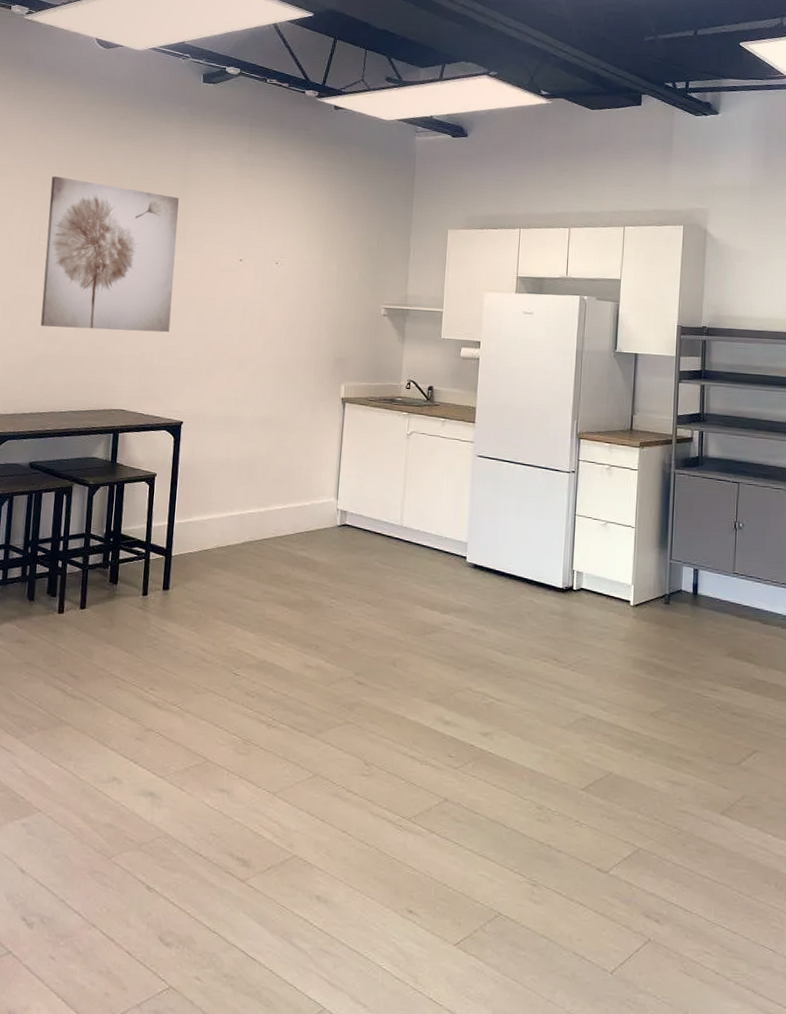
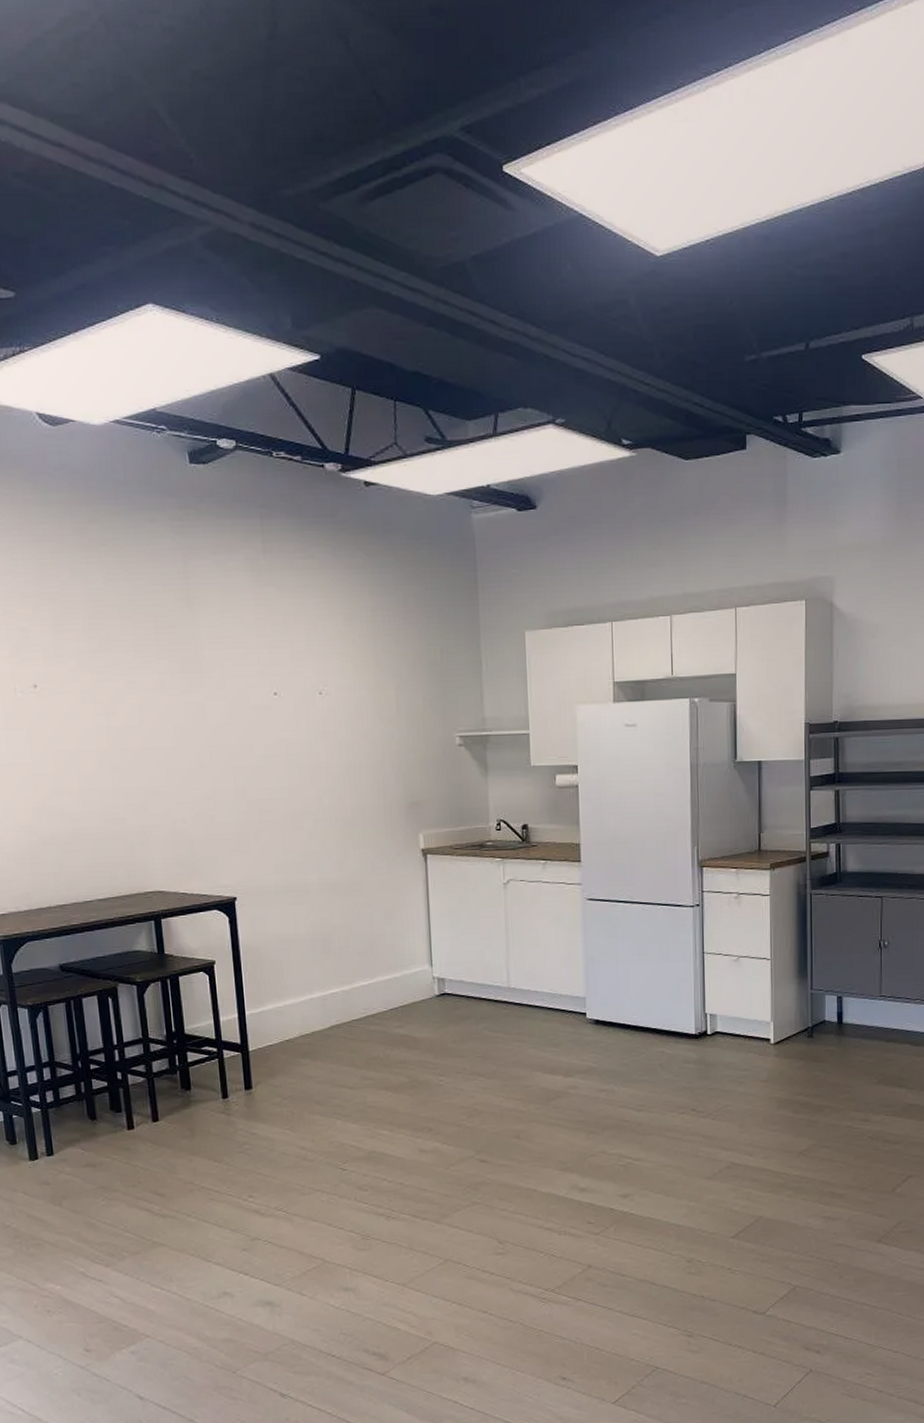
wall art: present [40,176,179,333] -> none [15,607,201,801]

